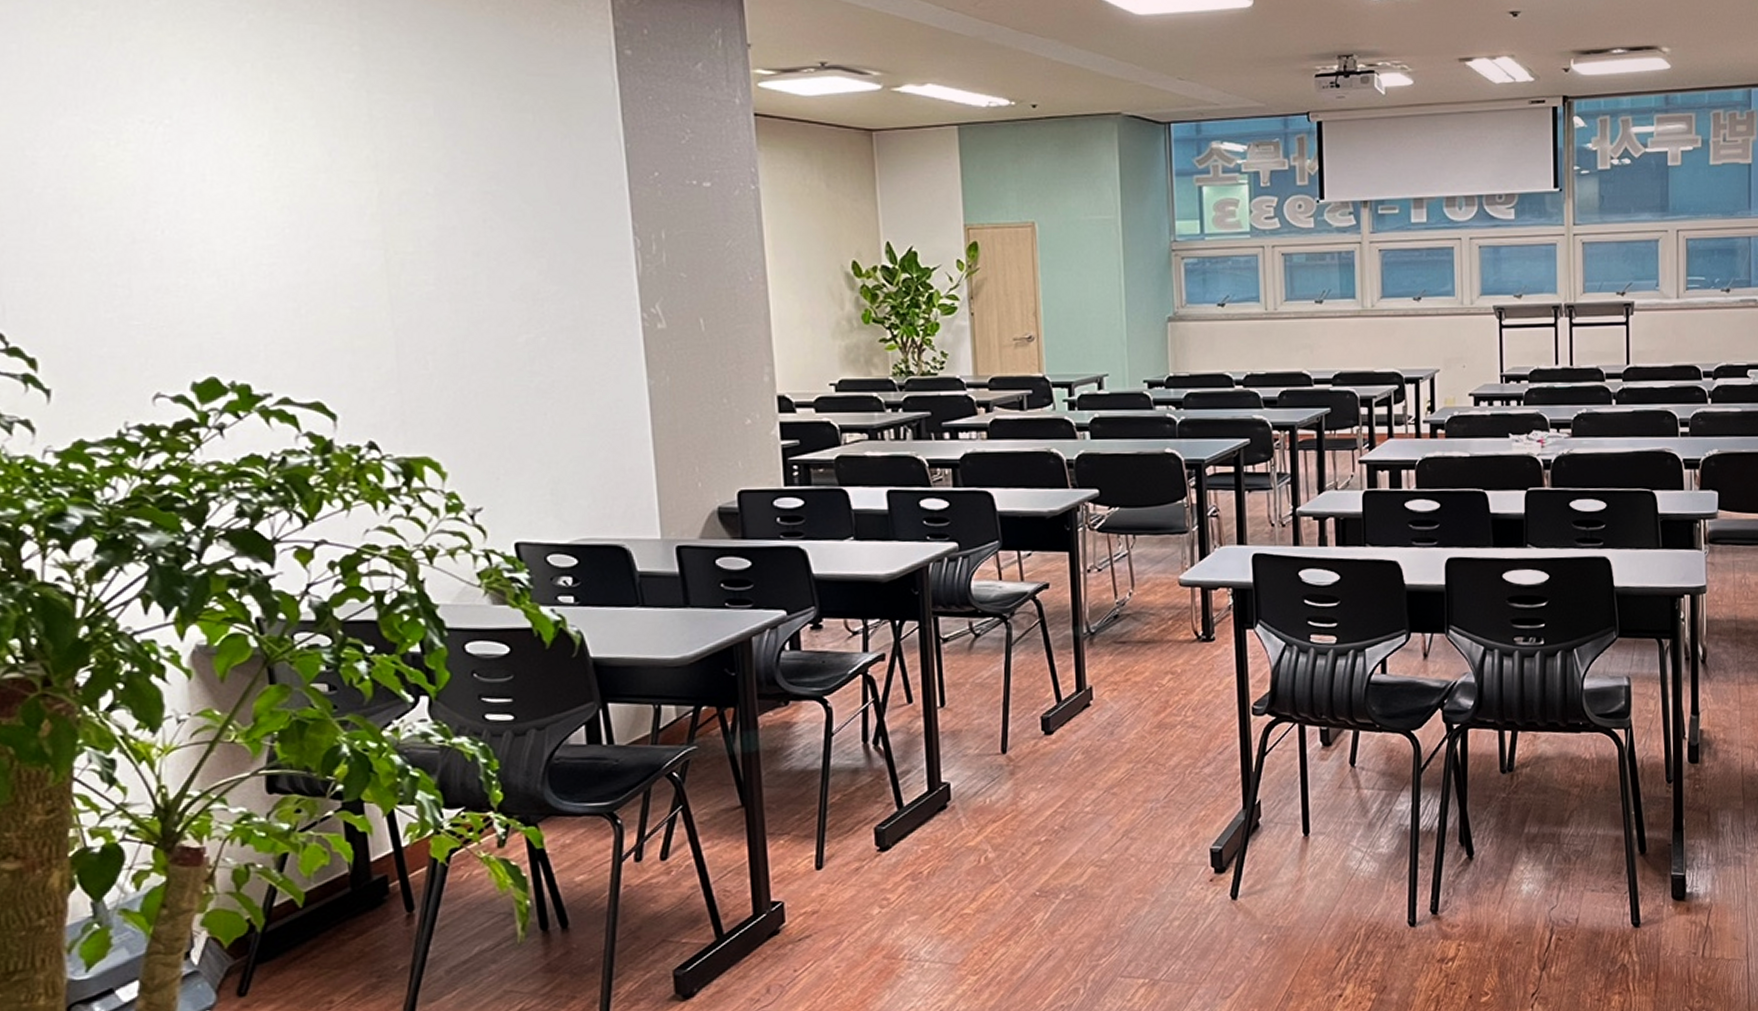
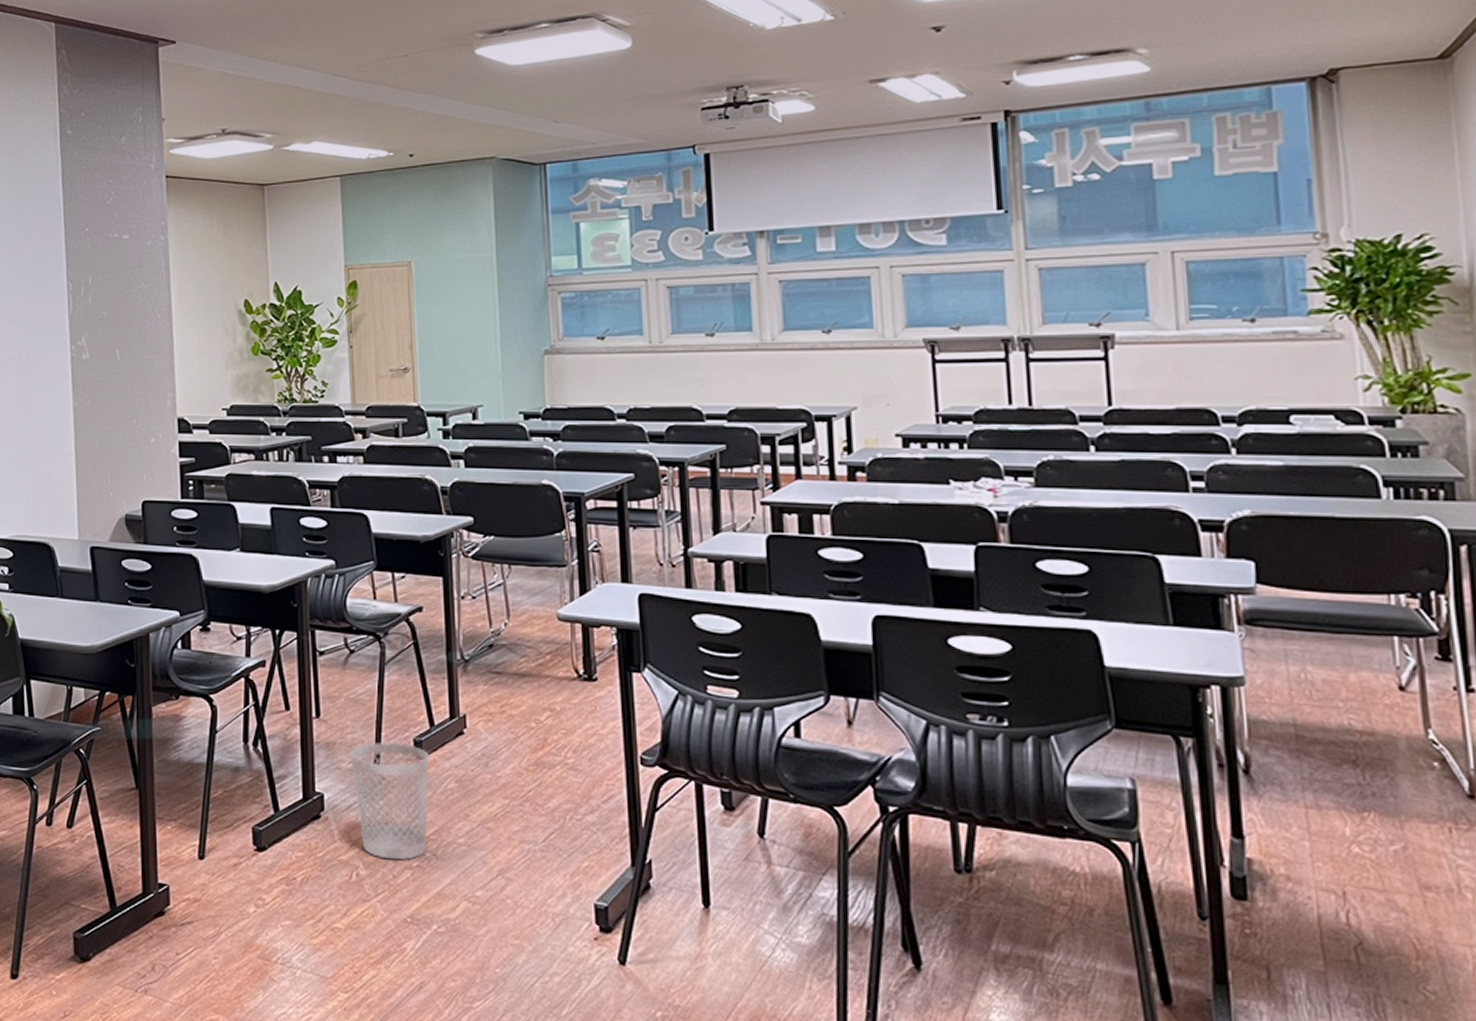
wastebasket: none [978,722,1057,839] -> present [351,742,429,860]

